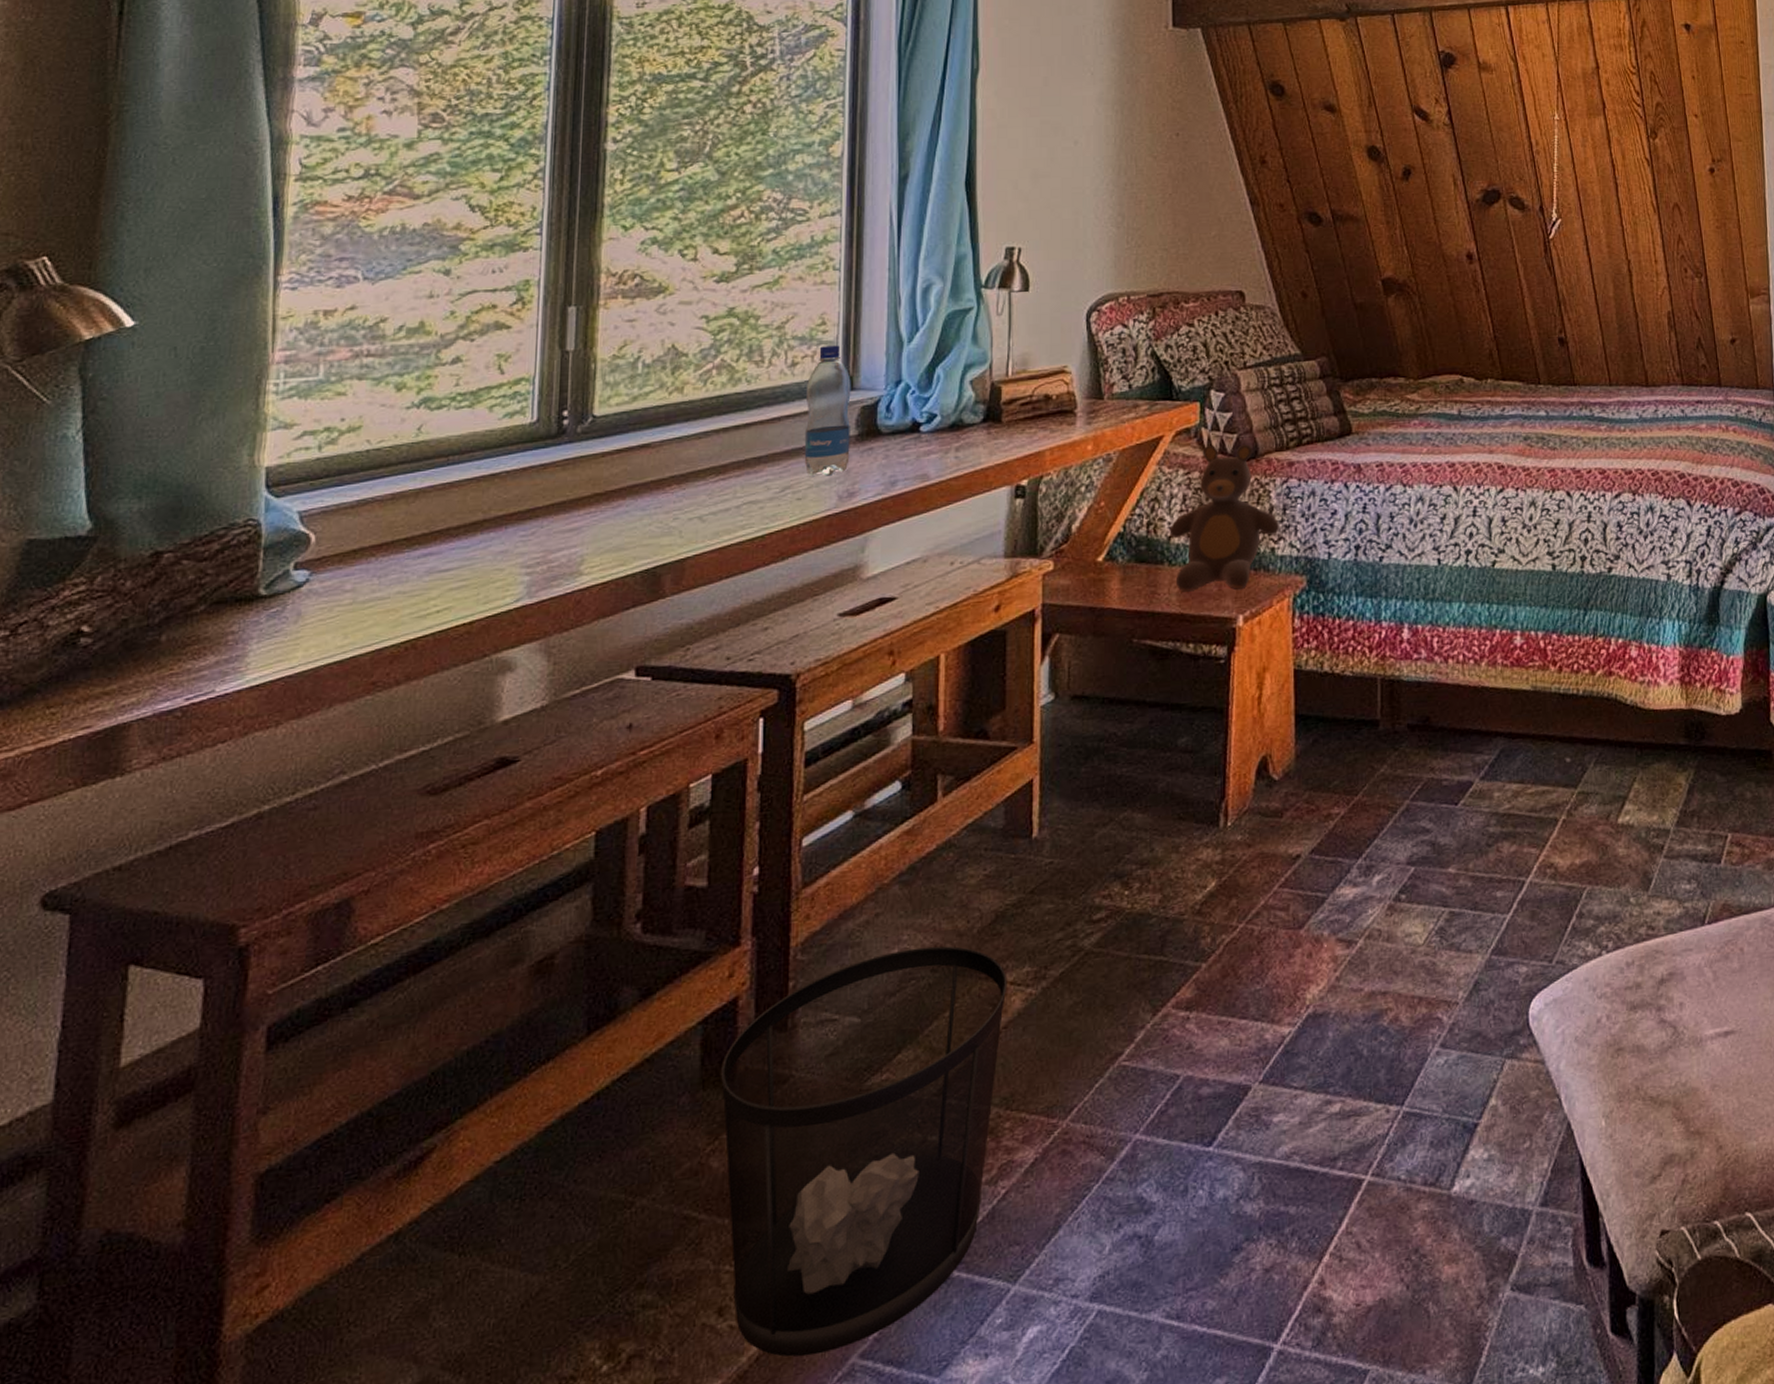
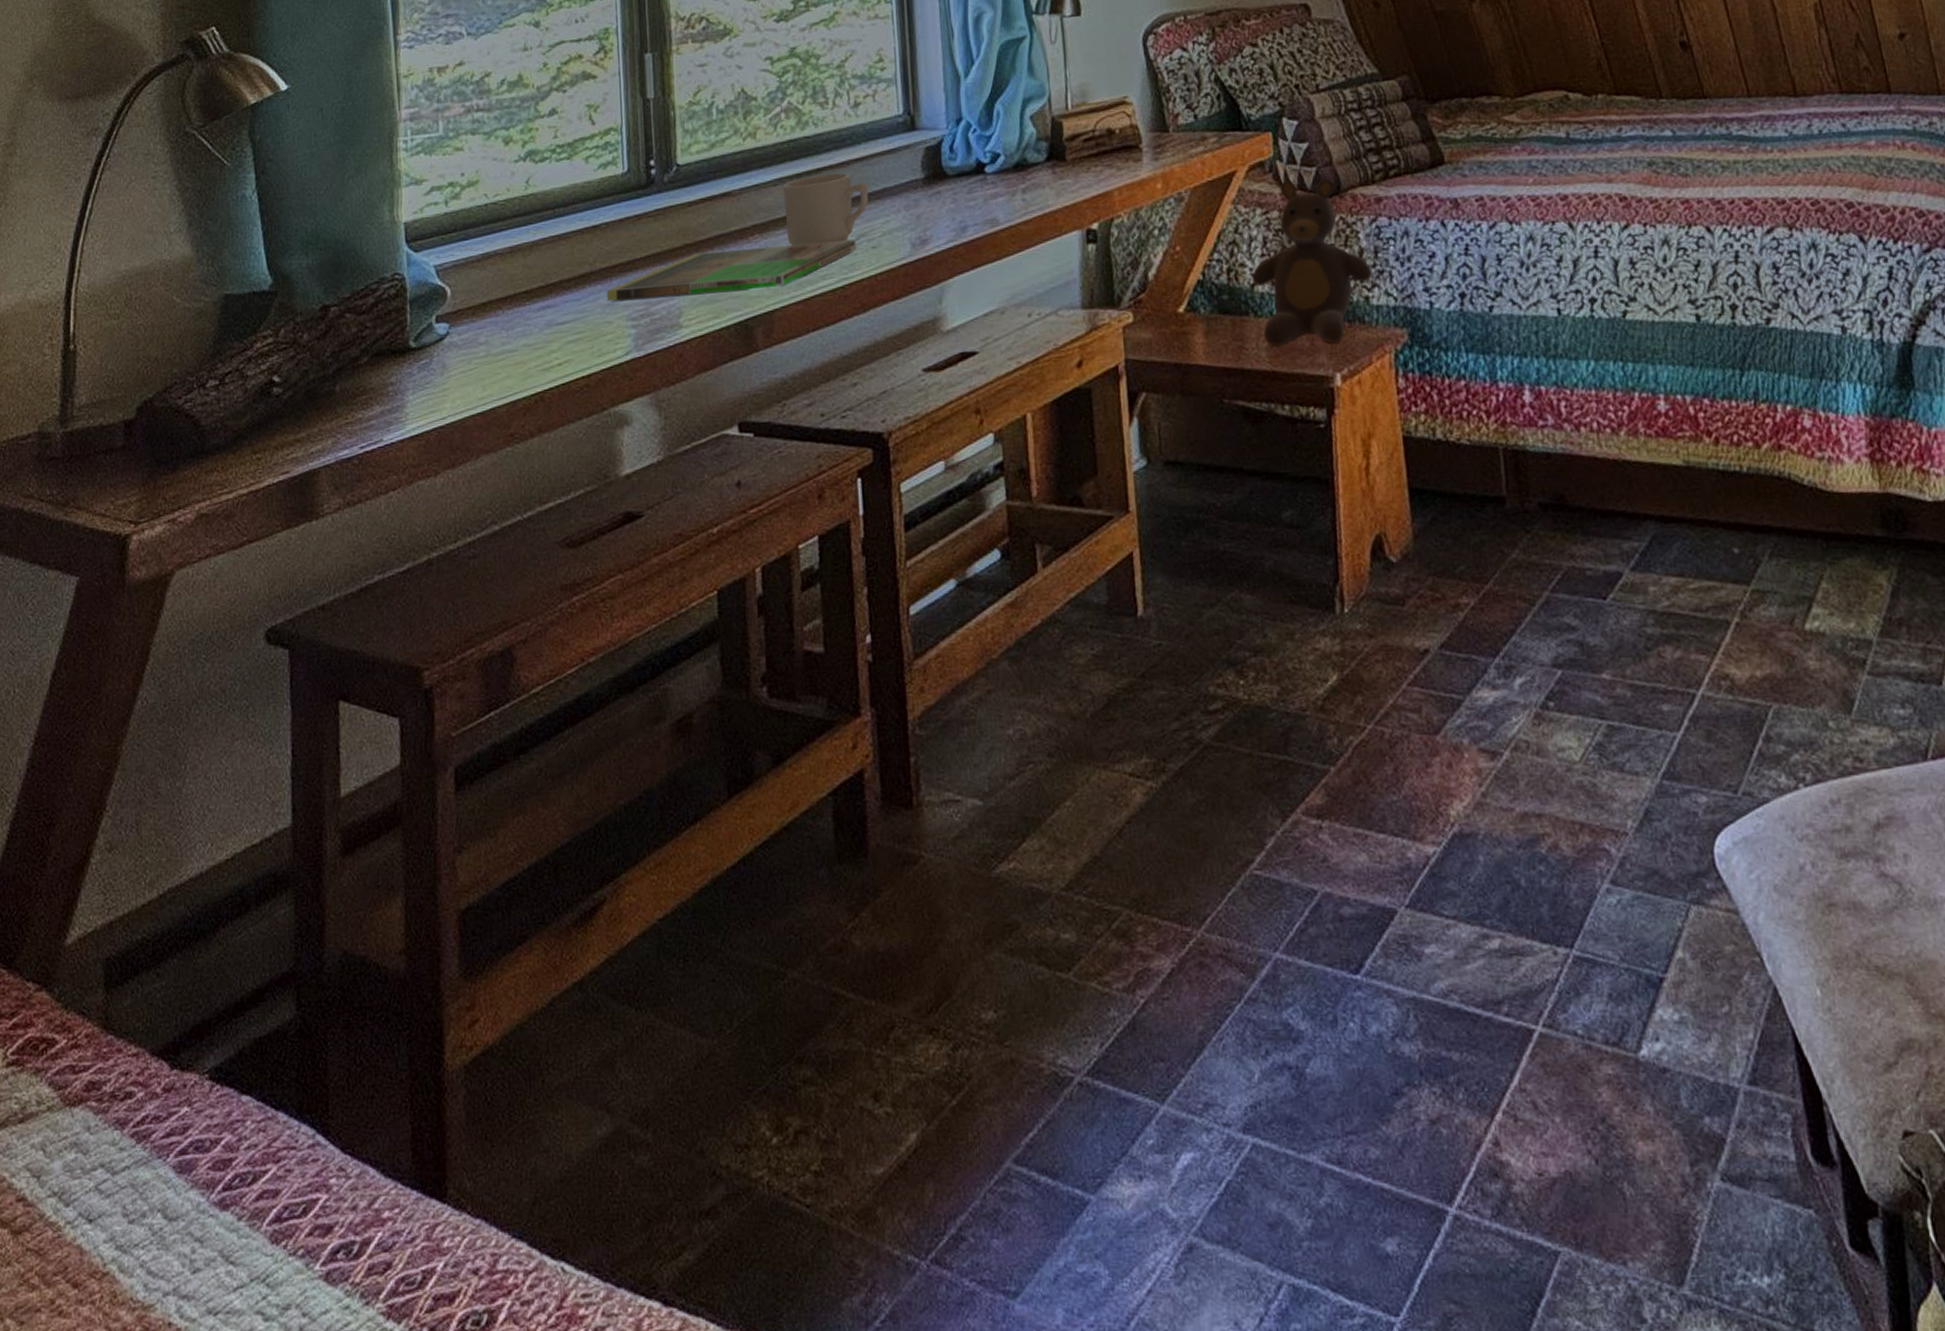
magazine: none [499,492,780,549] -> present [606,240,856,301]
mug: none [707,428,799,497] -> present [783,172,869,247]
waste bin: present [720,946,1008,1357] -> none [853,729,1127,1154]
bottle: present [804,345,851,477] -> none [871,83,919,224]

